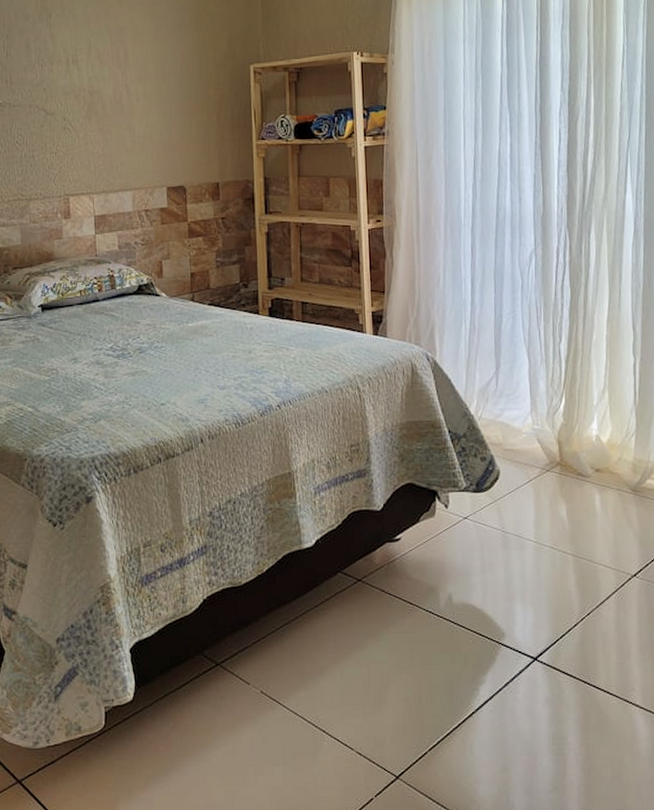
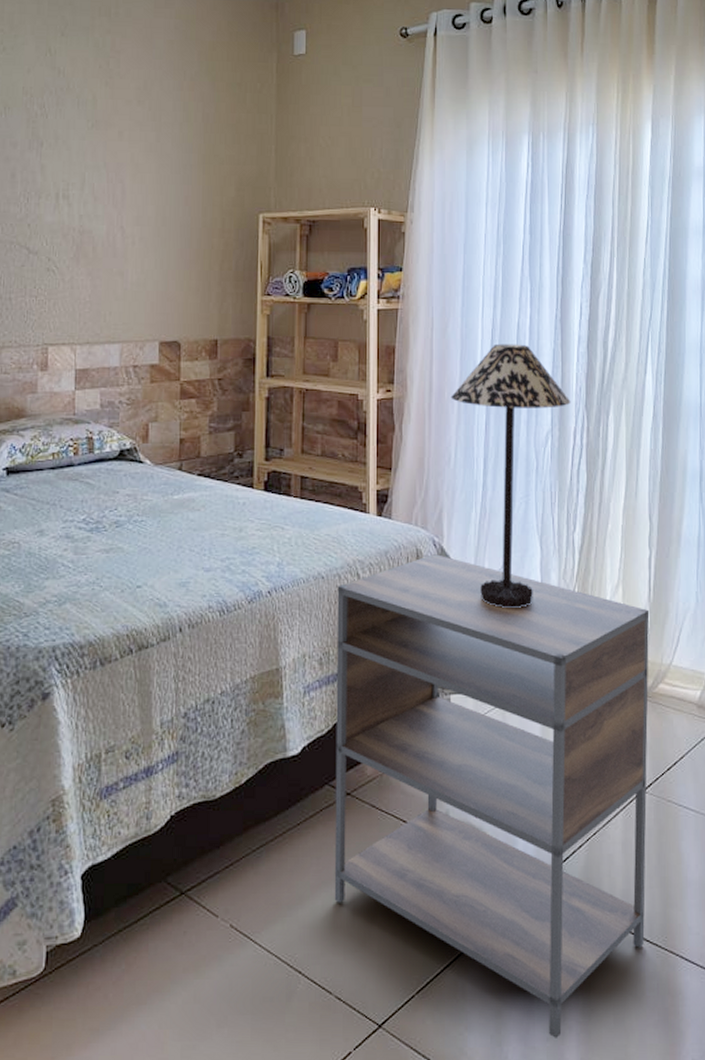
nightstand: none [340,368,639,791] -> present [334,554,650,1038]
table lamp: none [437,171,553,415] -> present [451,343,571,609]

